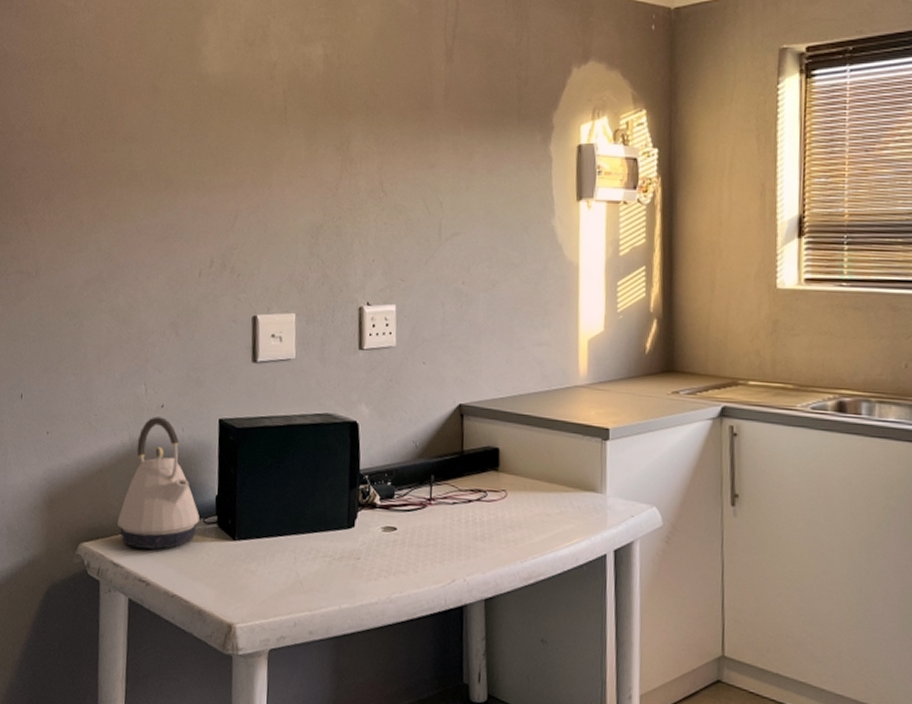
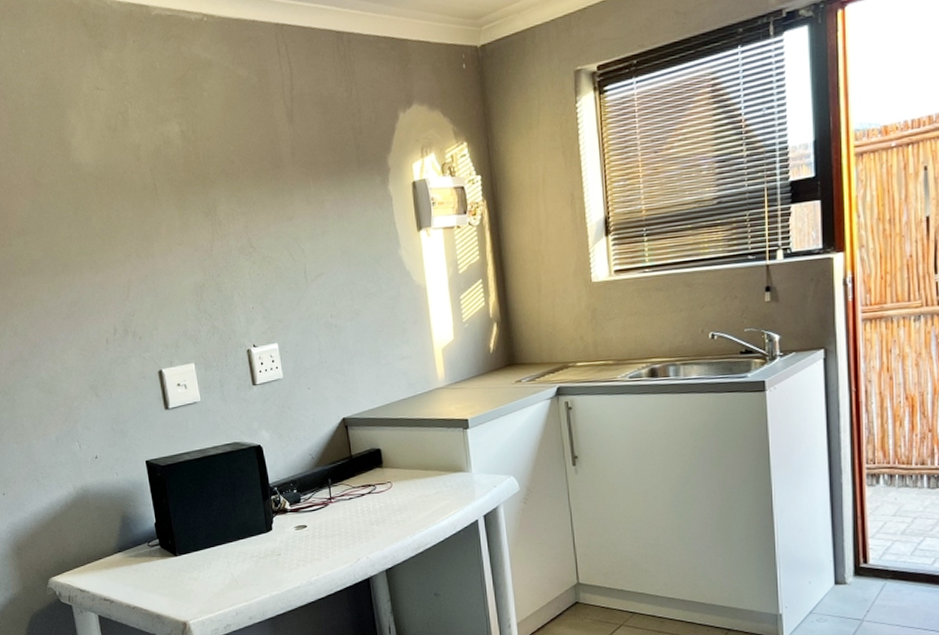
kettle: present [118,416,199,550] -> none [77,466,144,575]

